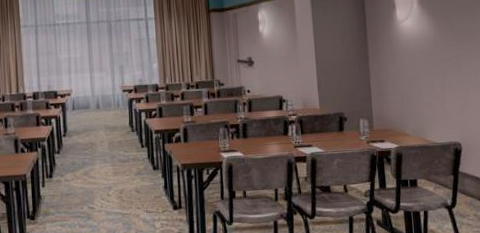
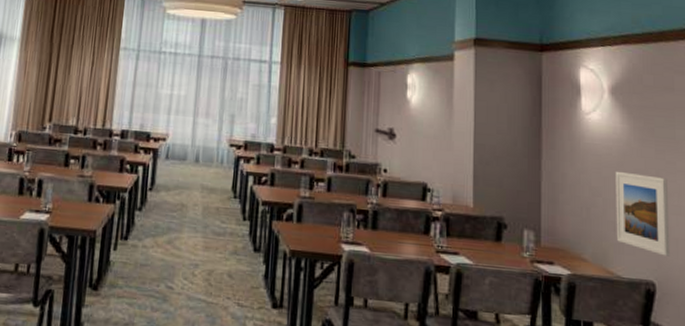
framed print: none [426,63,471,122] -> present [615,171,671,257]

